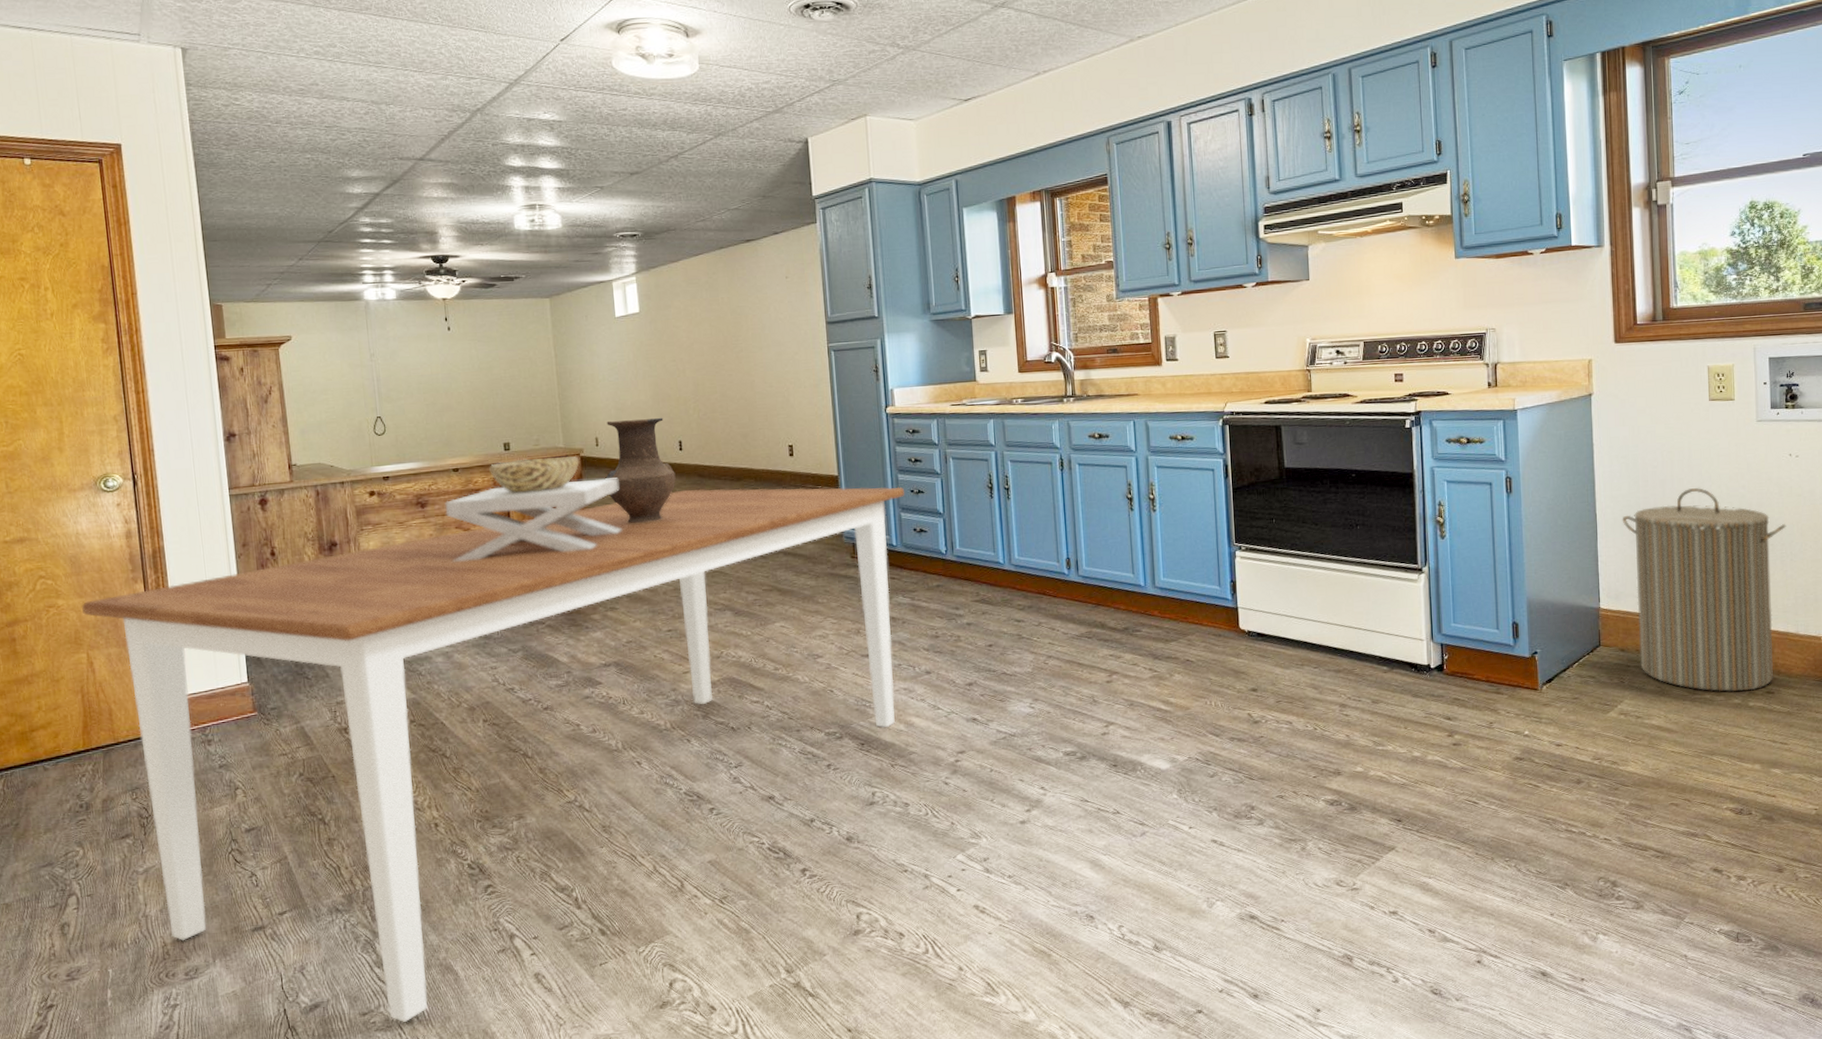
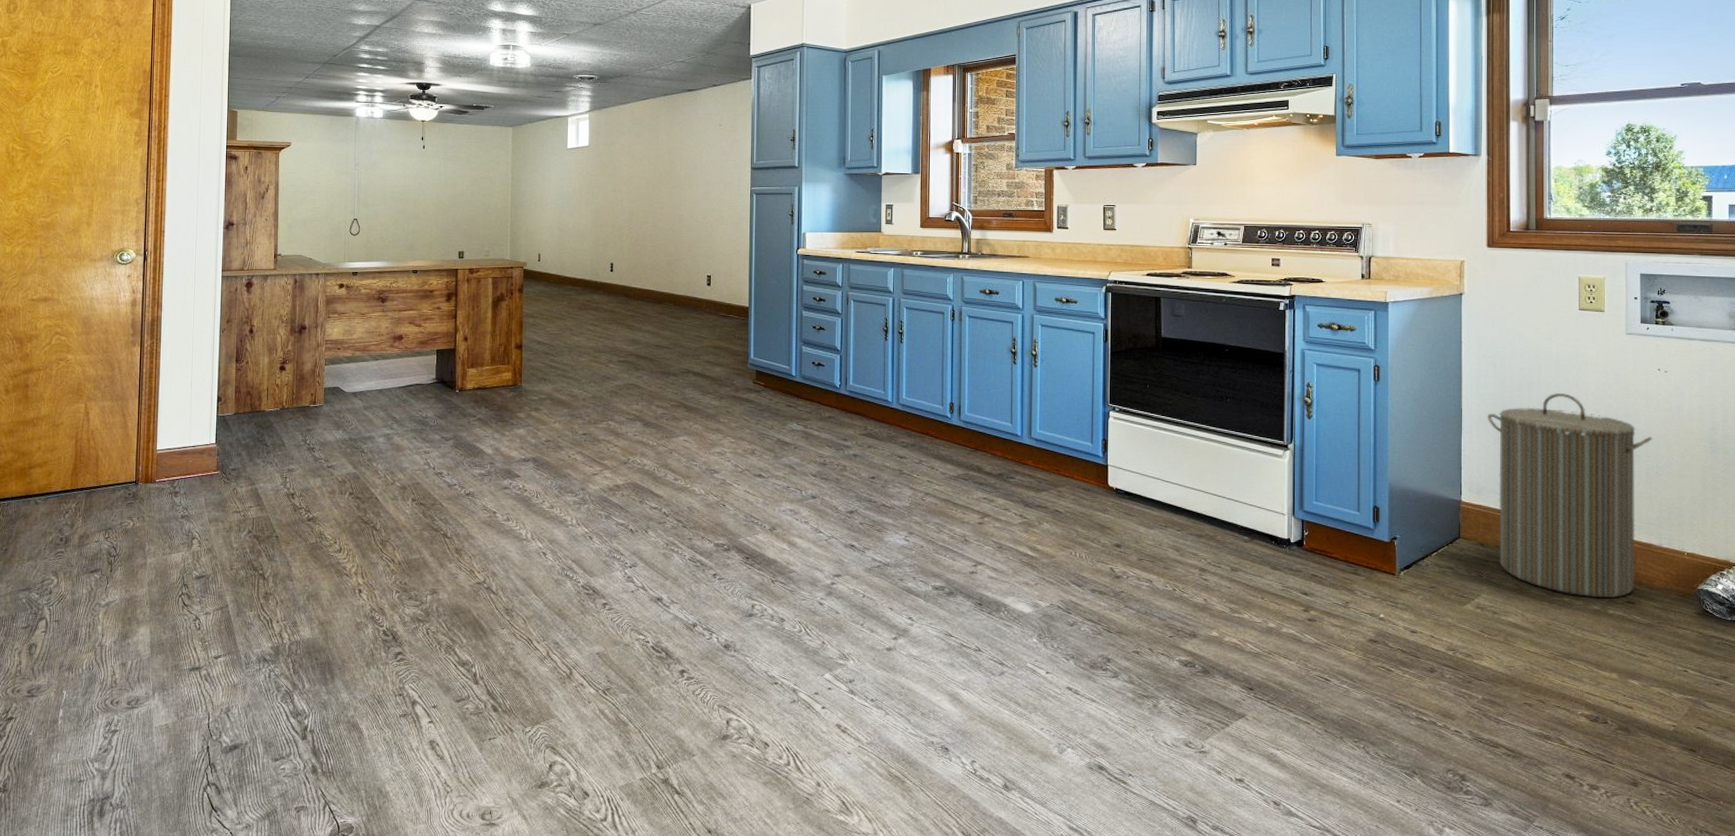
dining table: present [82,486,905,1022] -> none [87,307,808,772]
decorative bowl: present [445,456,622,562] -> none [402,267,554,354]
vase: present [605,417,676,524] -> none [543,240,605,335]

